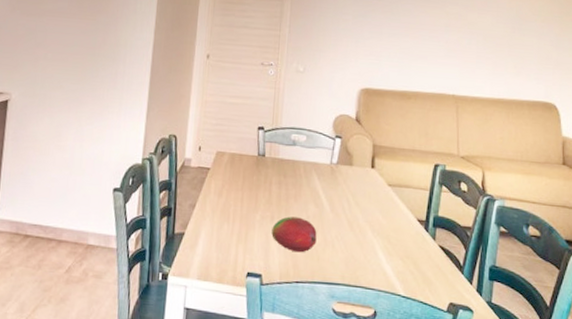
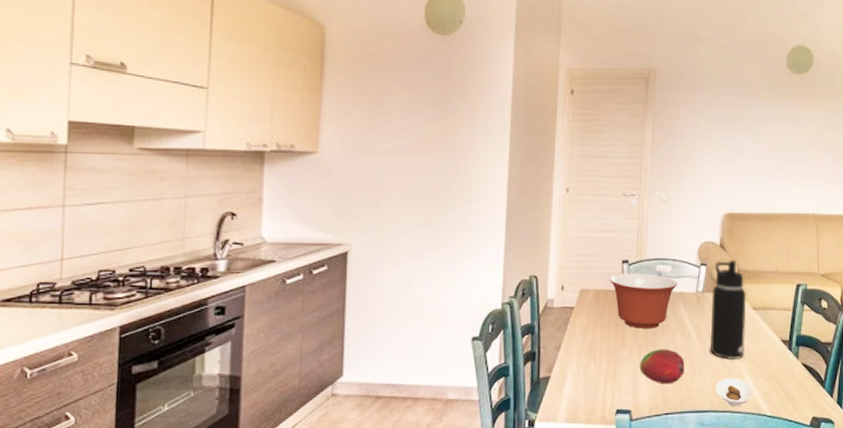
mixing bowl: none [245,139,313,196] -> present [609,273,678,328]
water bottle: none [344,134,382,236] -> present [711,259,747,361]
saucer: none [348,252,388,283] -> present [716,377,754,407]

